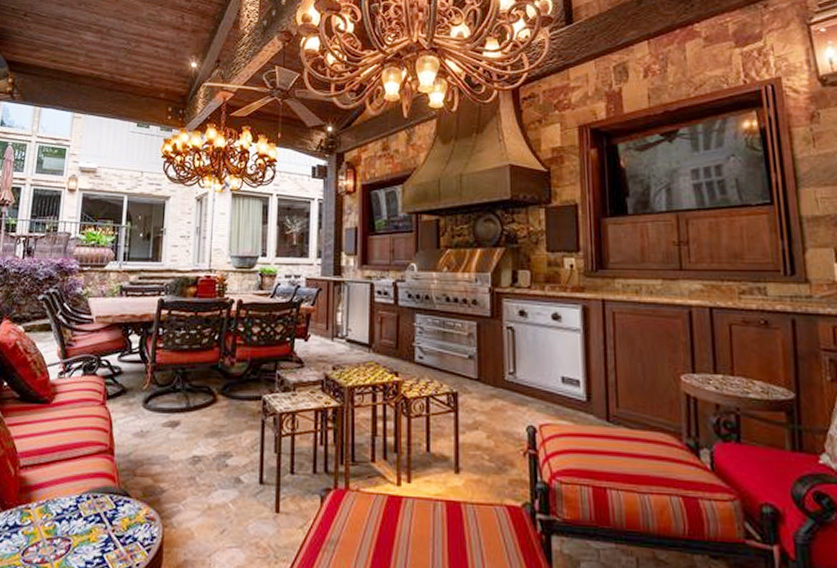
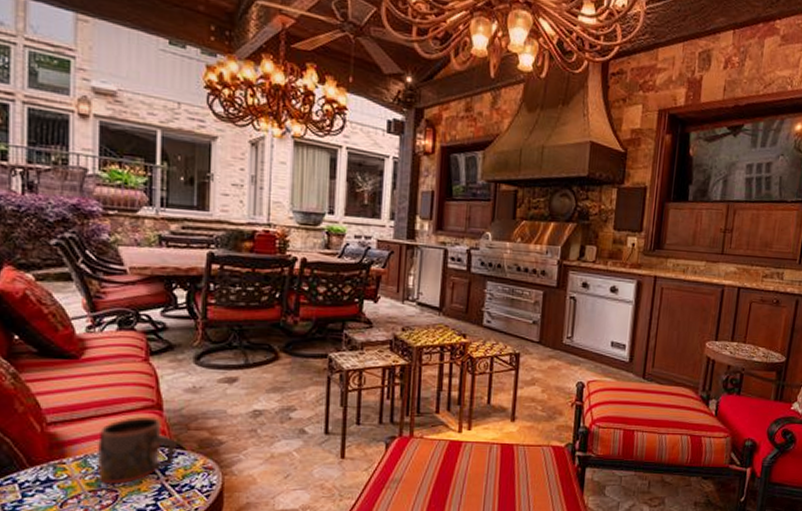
mug: none [55,461,123,533] -> present [96,416,176,484]

